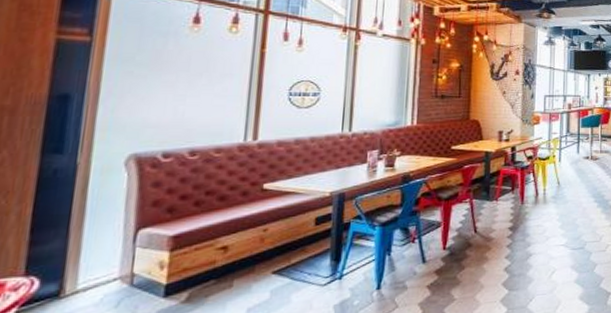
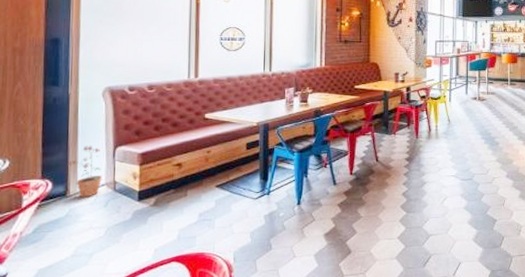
potted plant: none [65,229,116,298] -> present [67,146,102,198]

